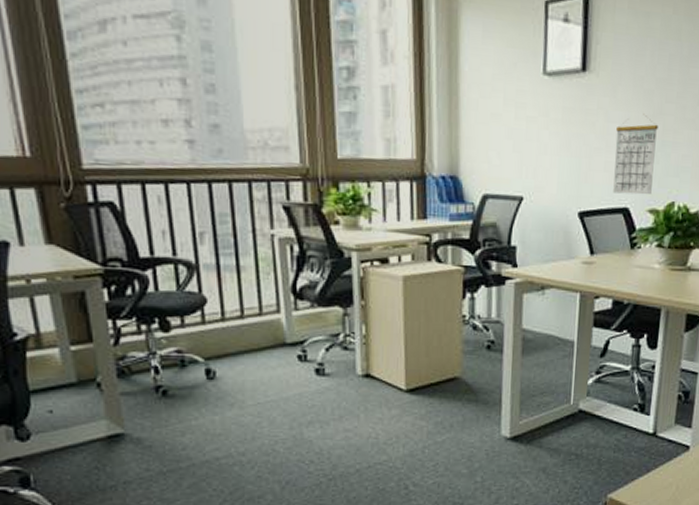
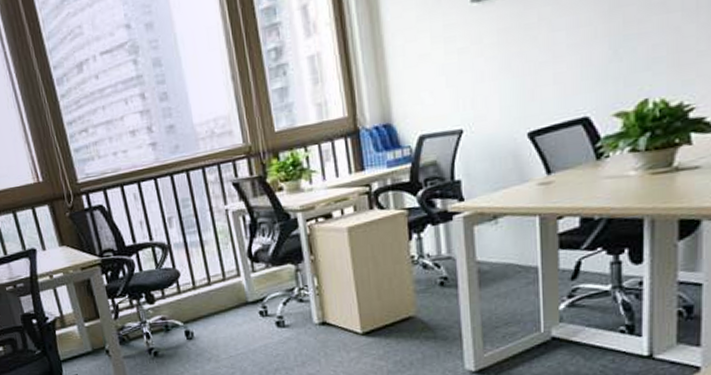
calendar: present [613,114,659,195] -> none [564,12,617,105]

